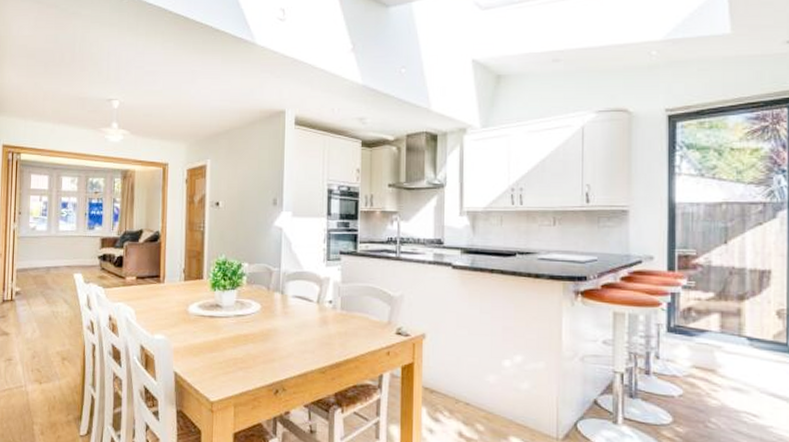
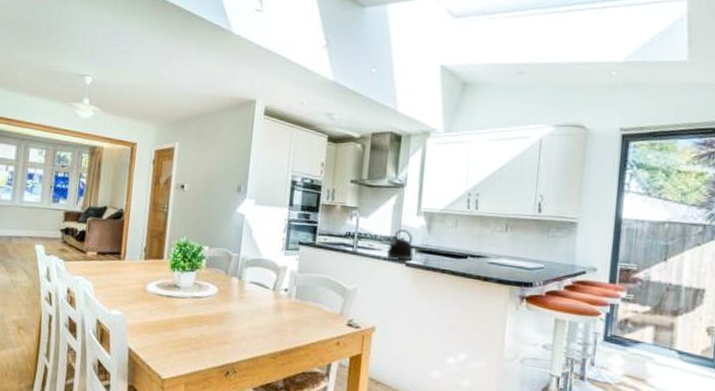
kettle: none [431,231,460,264] -> present [386,229,414,262]

